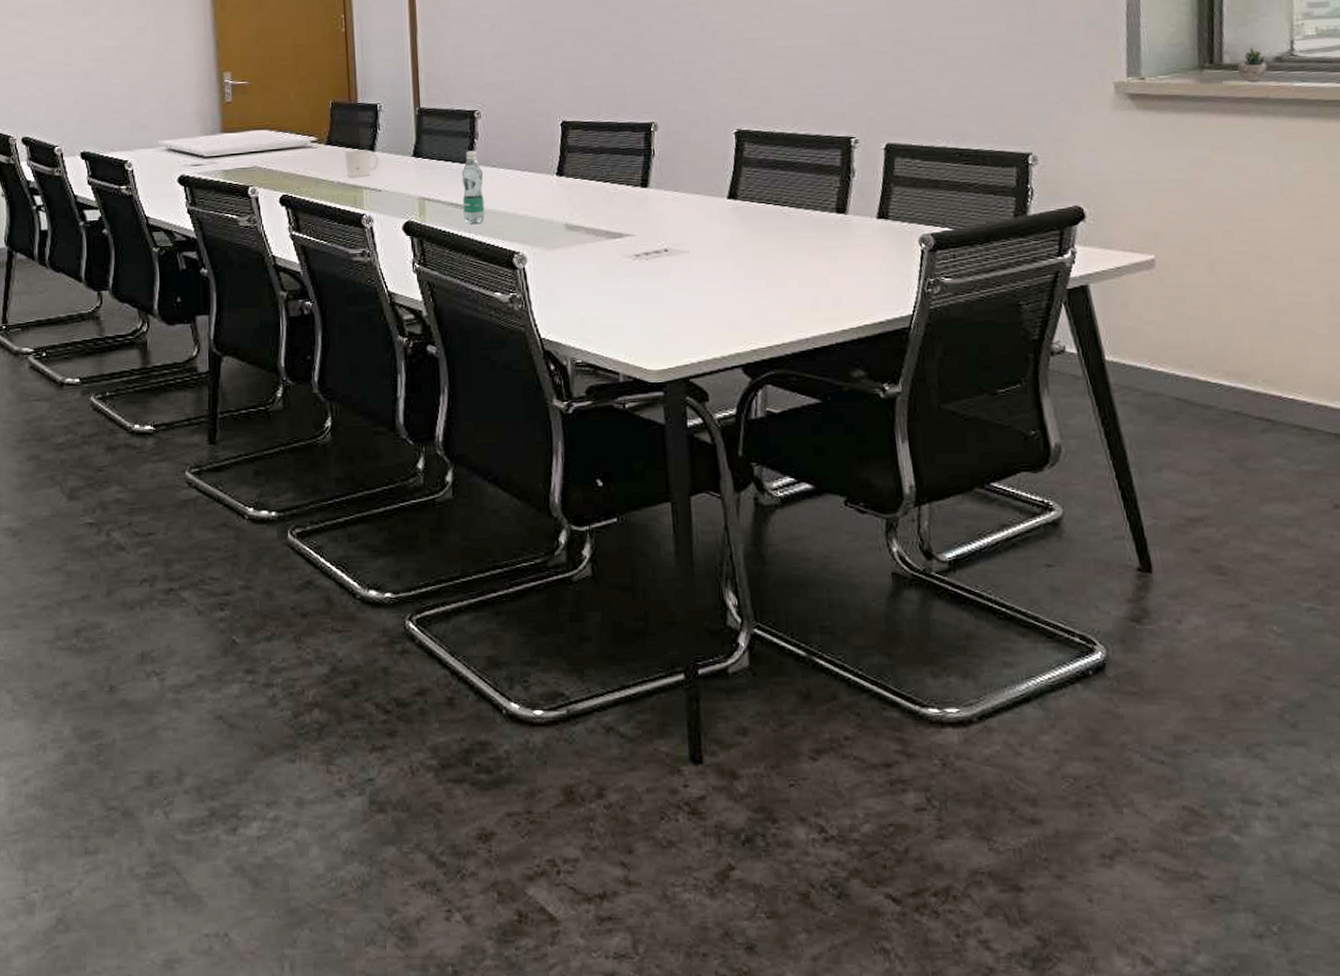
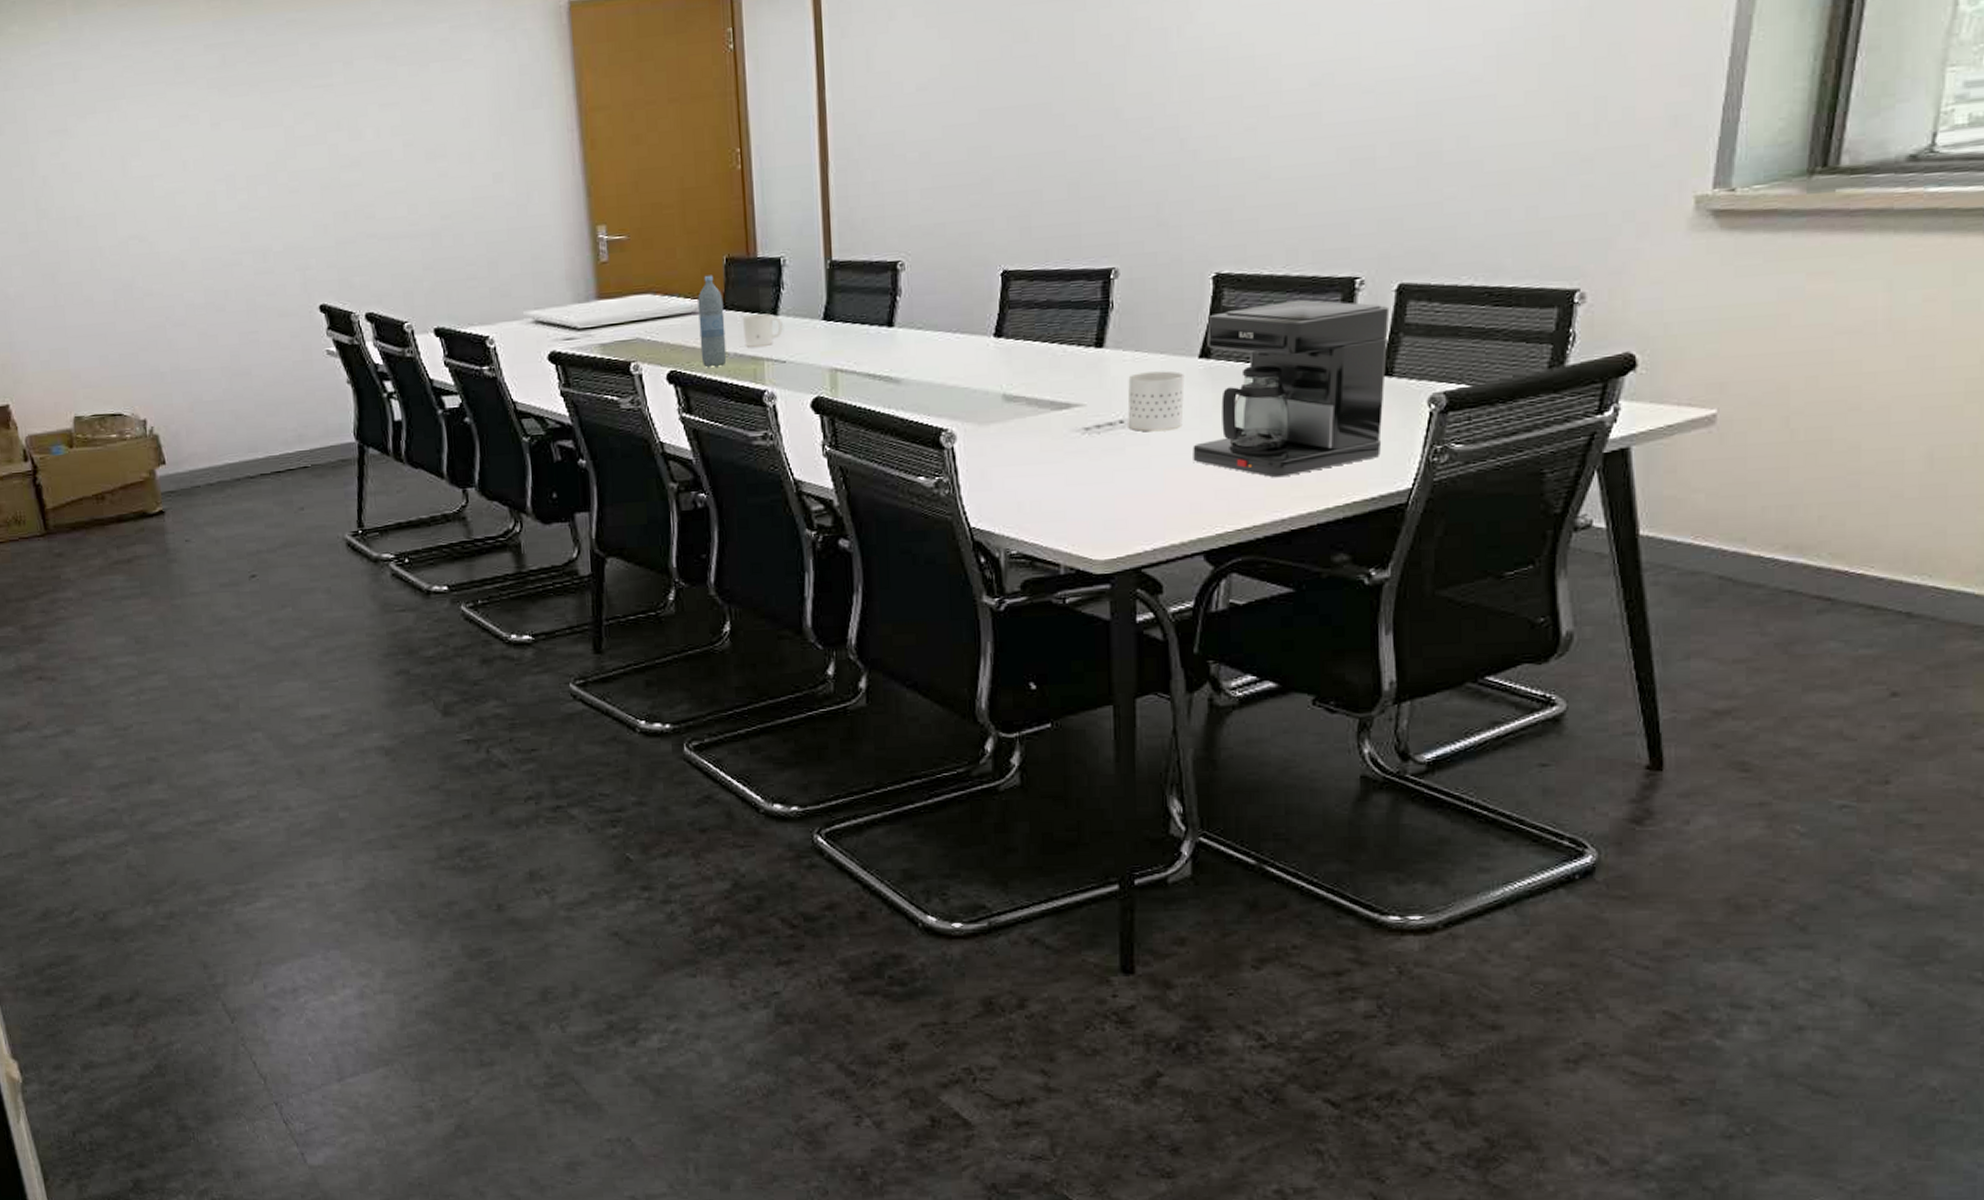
water bottle: none [307,116,331,193] -> present [698,275,727,368]
bottle: present [461,150,485,224] -> none [880,310,908,398]
mug: none [670,208,717,260] -> present [1127,371,1185,432]
coffee maker: none [727,153,884,302] -> present [1193,299,1390,478]
succulent plant: present [1237,42,1296,83] -> none [1858,134,1940,190]

